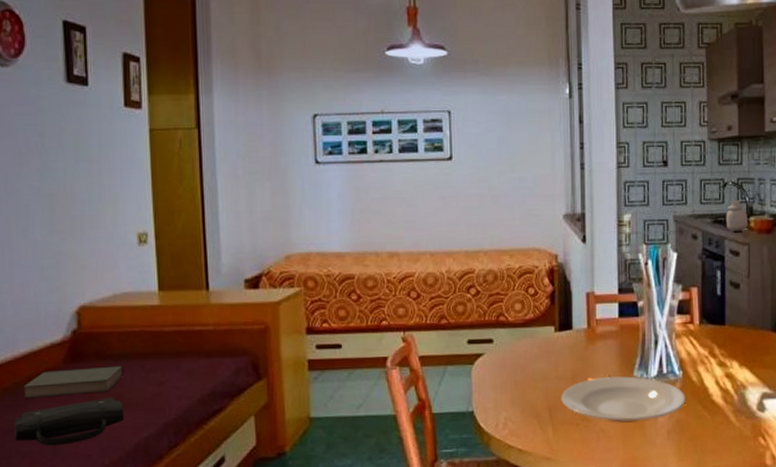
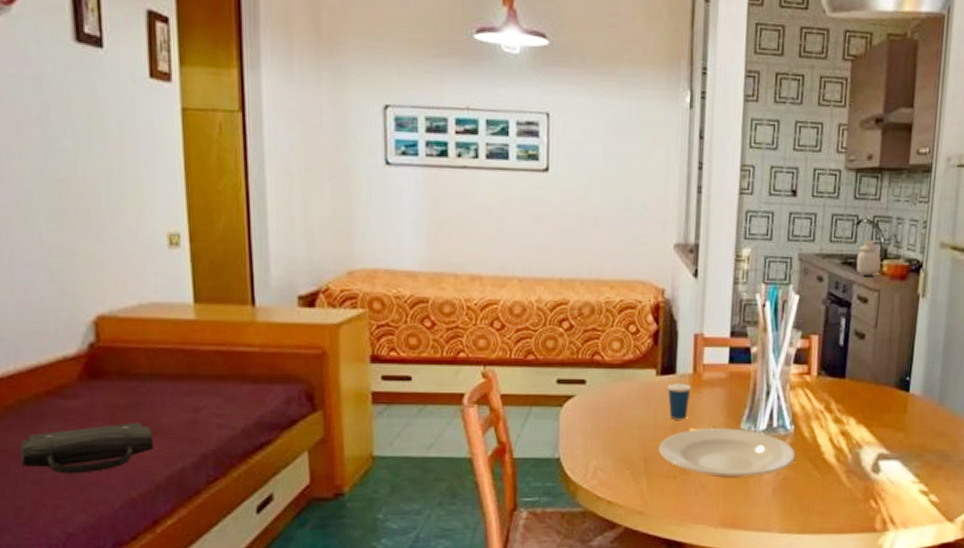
book: present [23,365,123,398] -> none [30,386,152,419]
cup: none [565,325,587,371] -> present [667,370,691,420]

